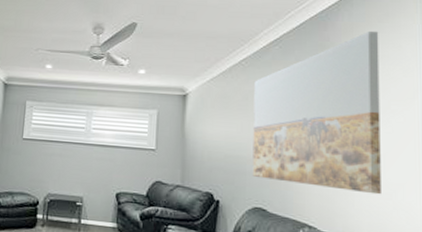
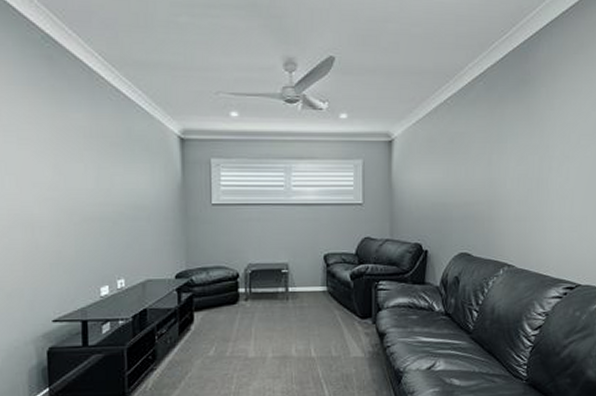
wall art: present [252,30,381,195] -> none [458,63,574,228]

